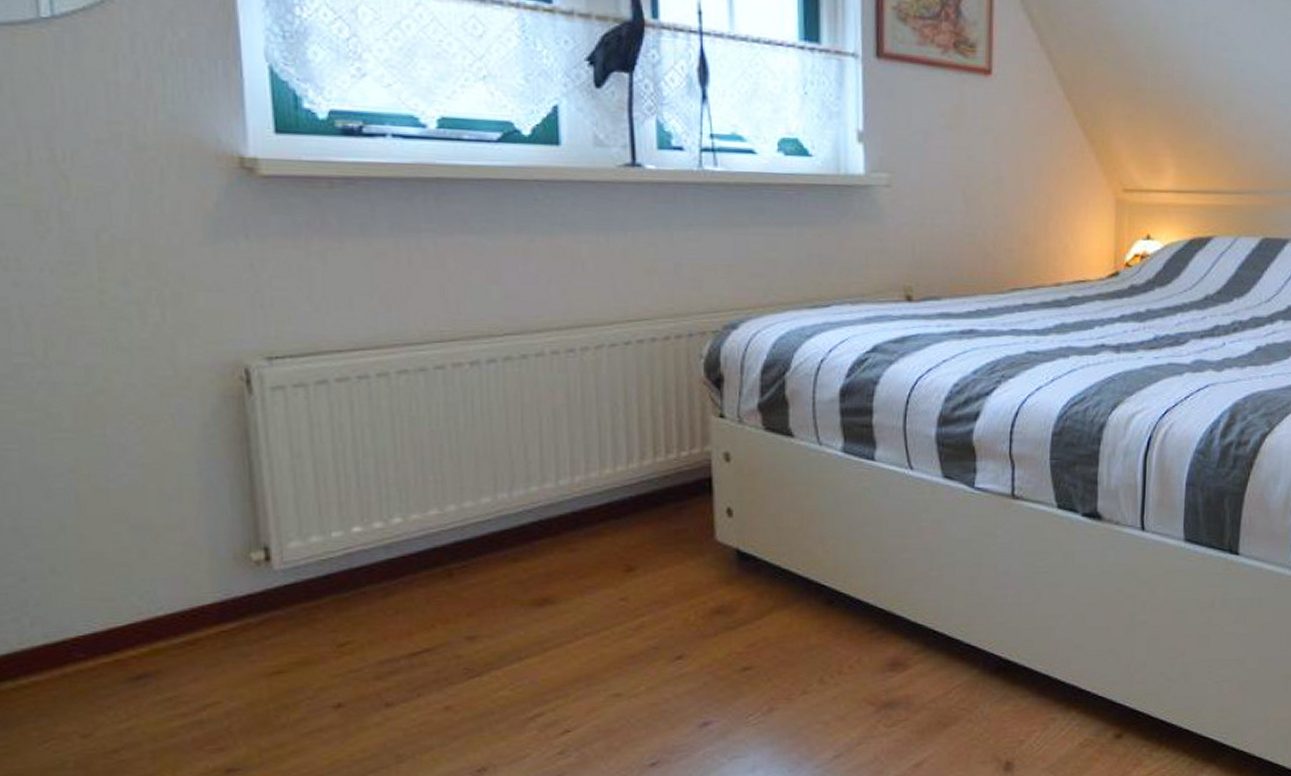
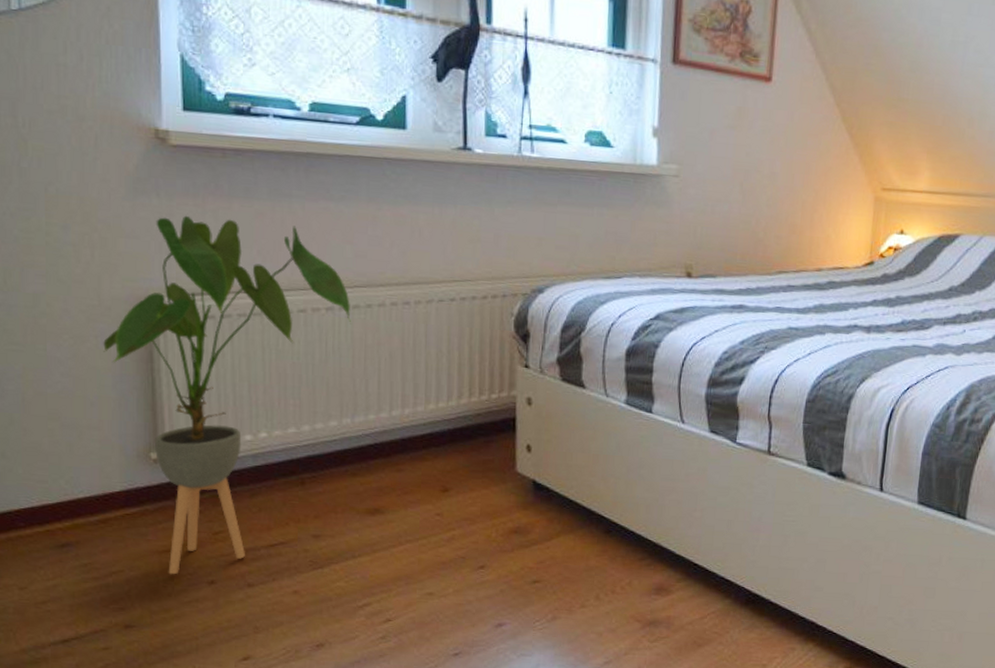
house plant: none [182,260,502,701] -> present [103,215,351,575]

